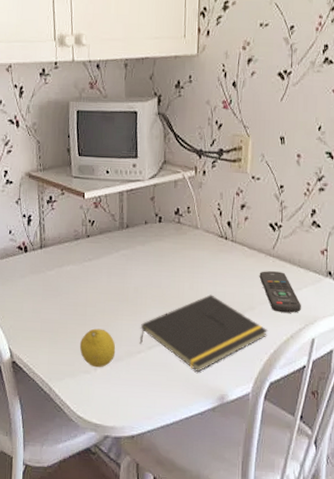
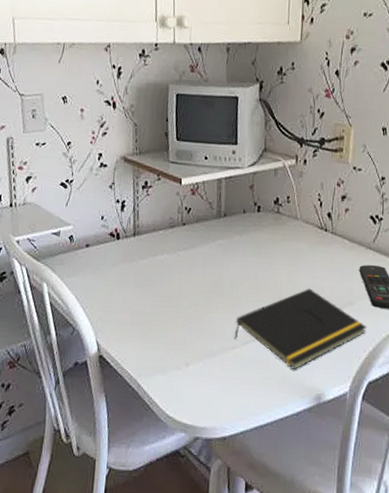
fruit: present [79,328,116,368] -> none [171,322,209,364]

